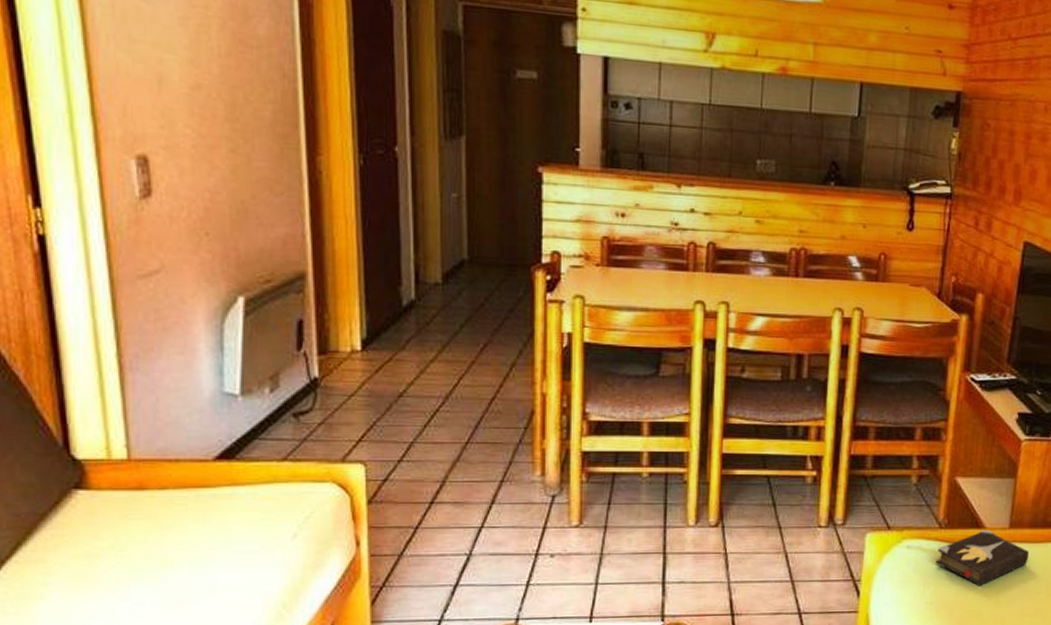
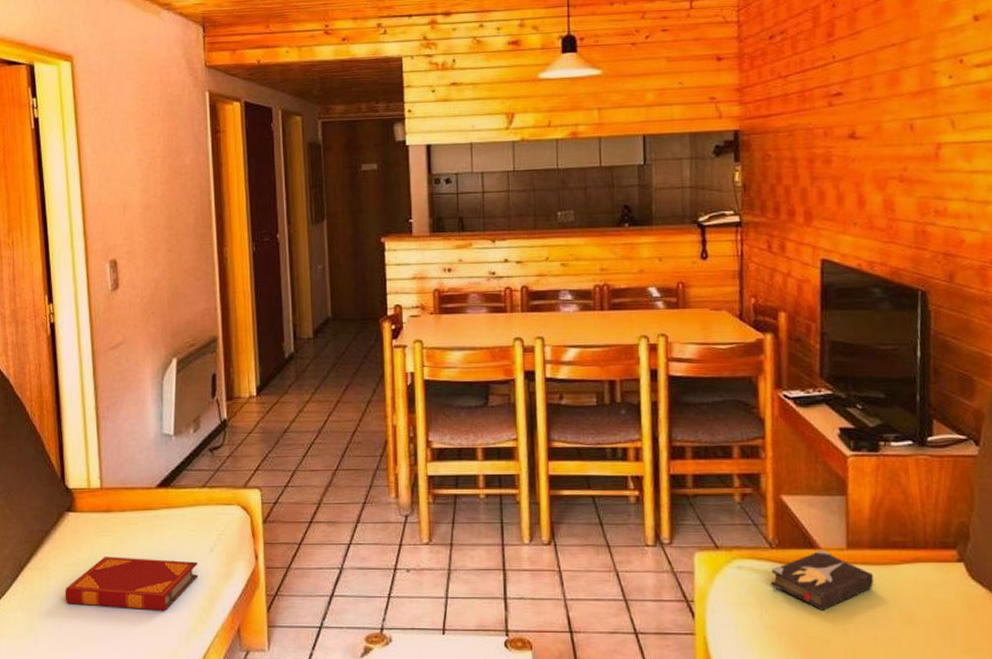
hardback book: none [74,545,276,609] -> present [65,557,199,611]

